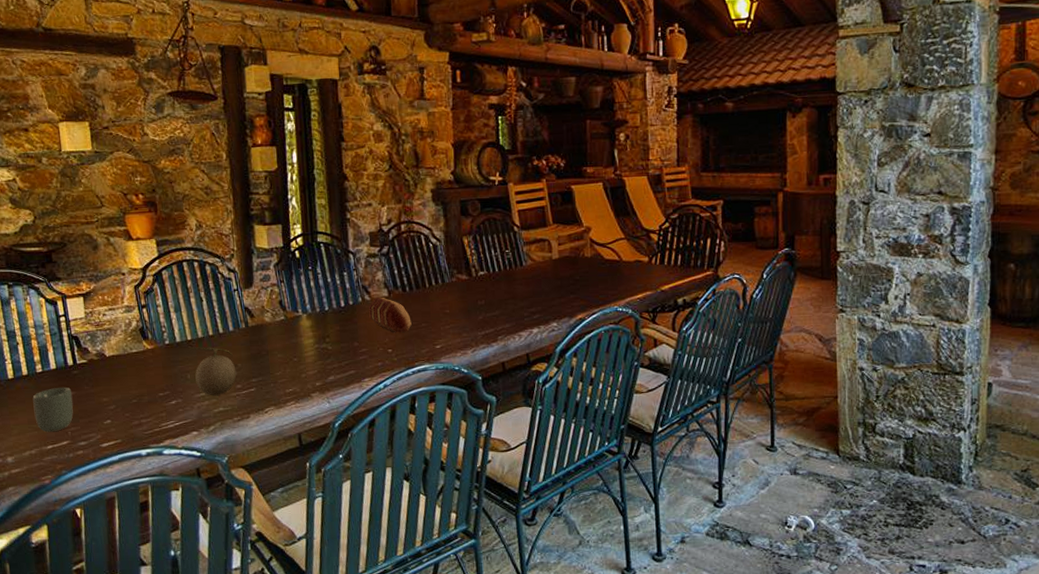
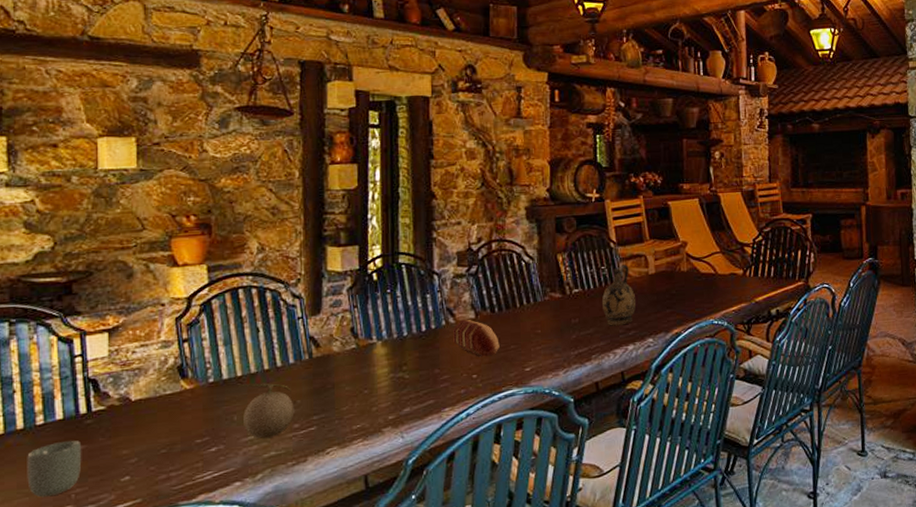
ceramic jug: none [507,249,540,309] -> present [602,264,636,326]

